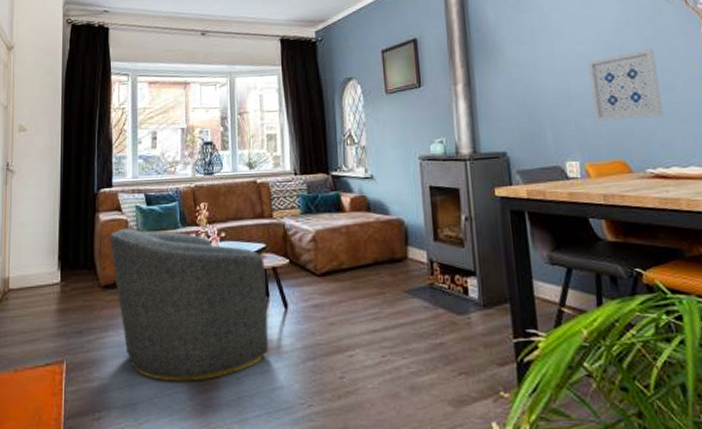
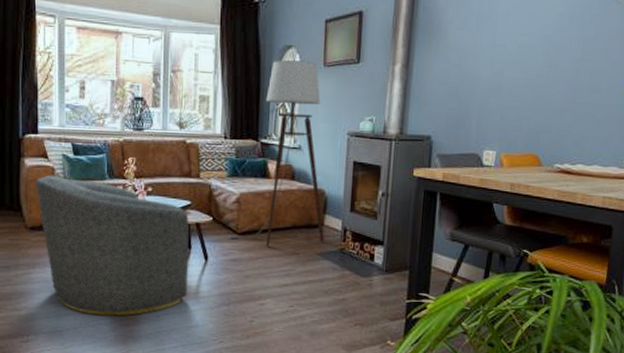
floor lamp: none [308,90,410,287] -> present [229,60,324,246]
wall art: present [587,48,663,121] -> none [520,48,590,116]

